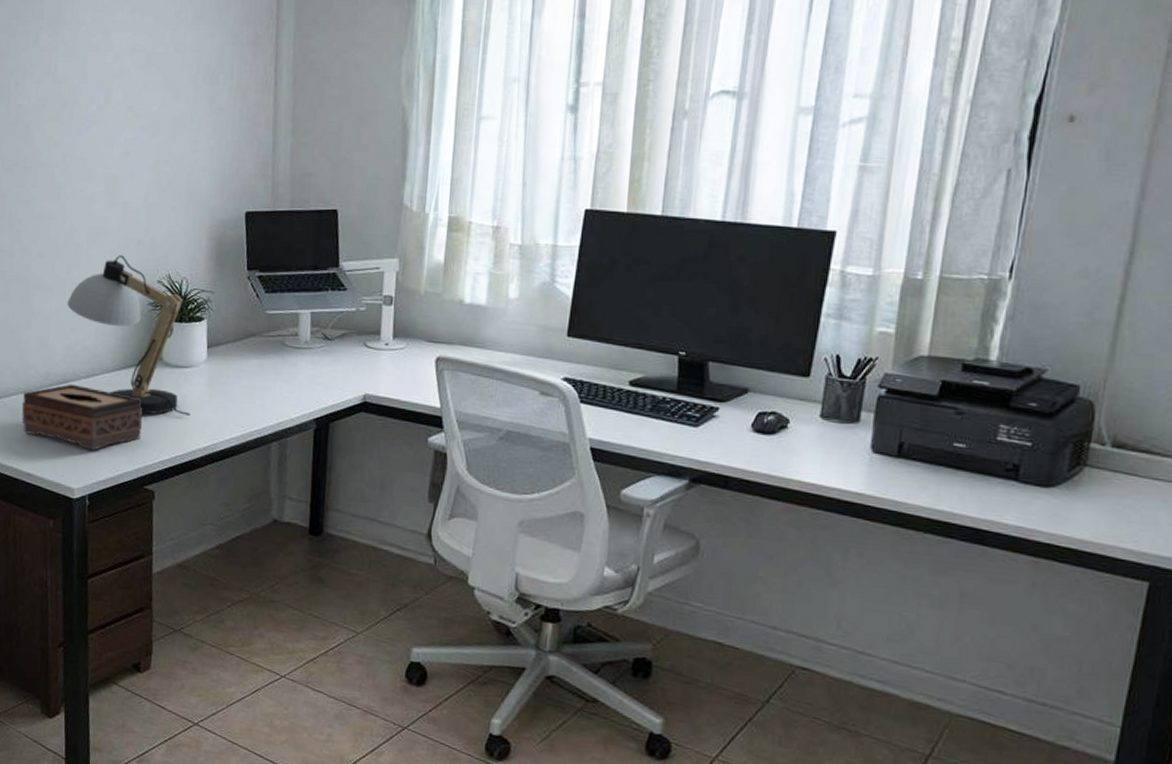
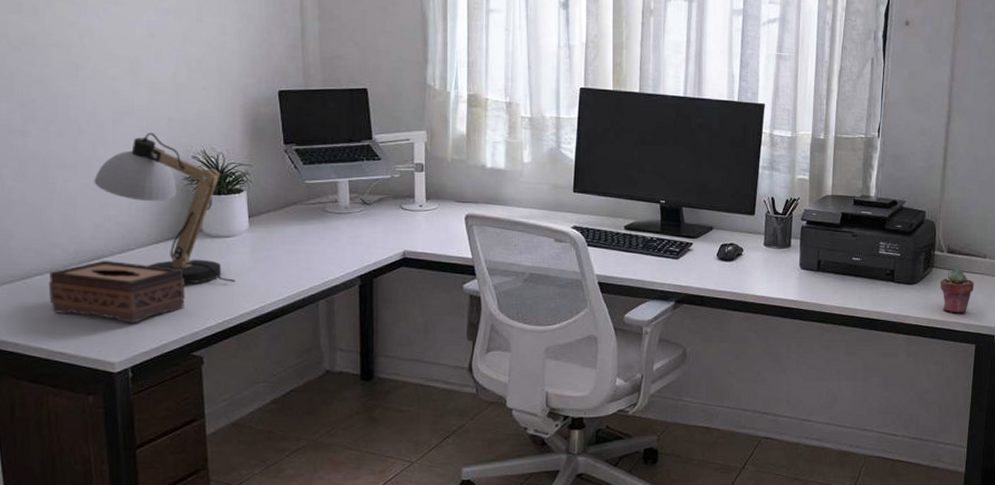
potted succulent: none [1094,471,1156,536] -> present [940,269,974,314]

